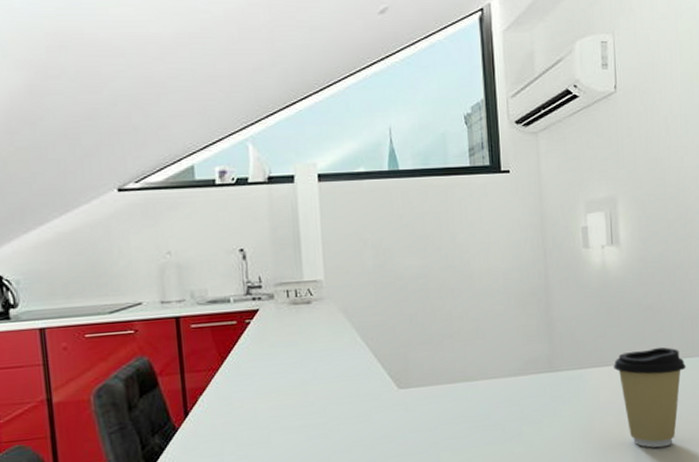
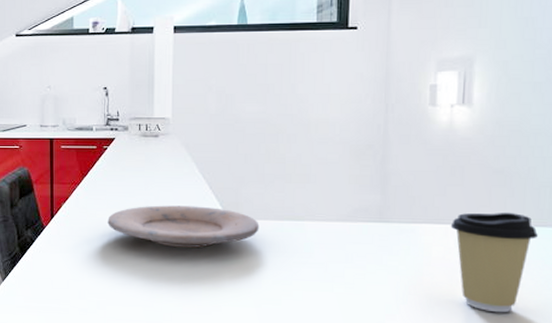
plate: none [258,378,432,431] -> present [107,205,259,248]

